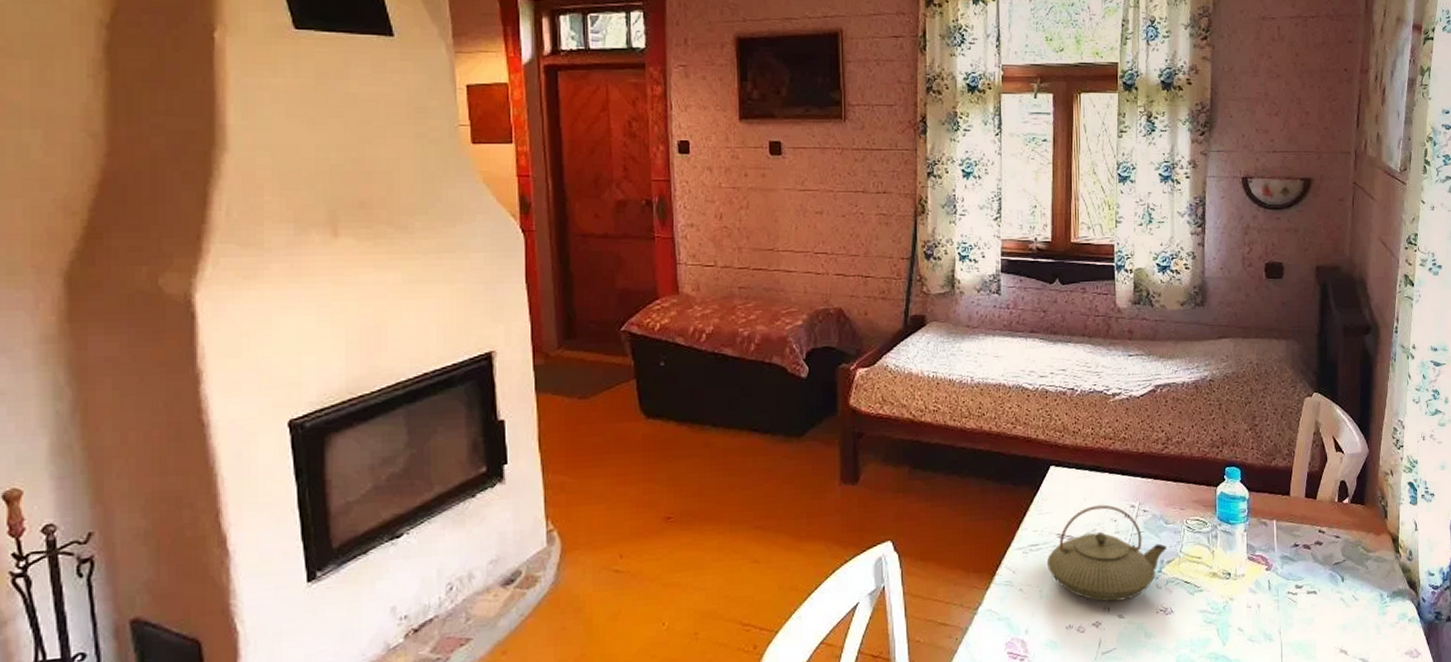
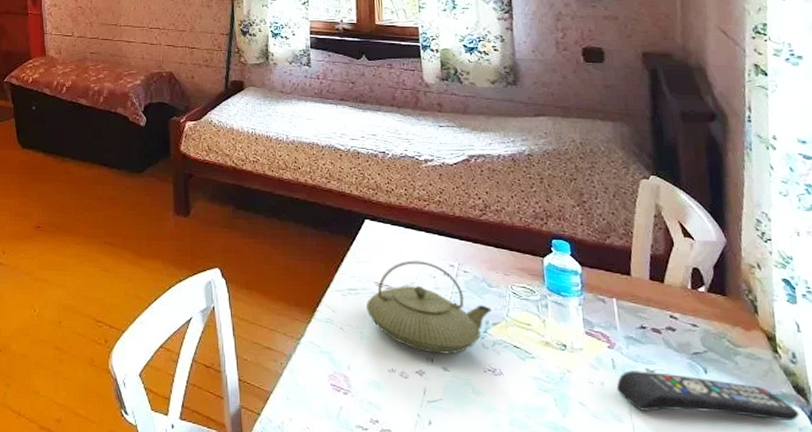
remote control: none [1270,586,1410,627] -> present [616,370,800,421]

